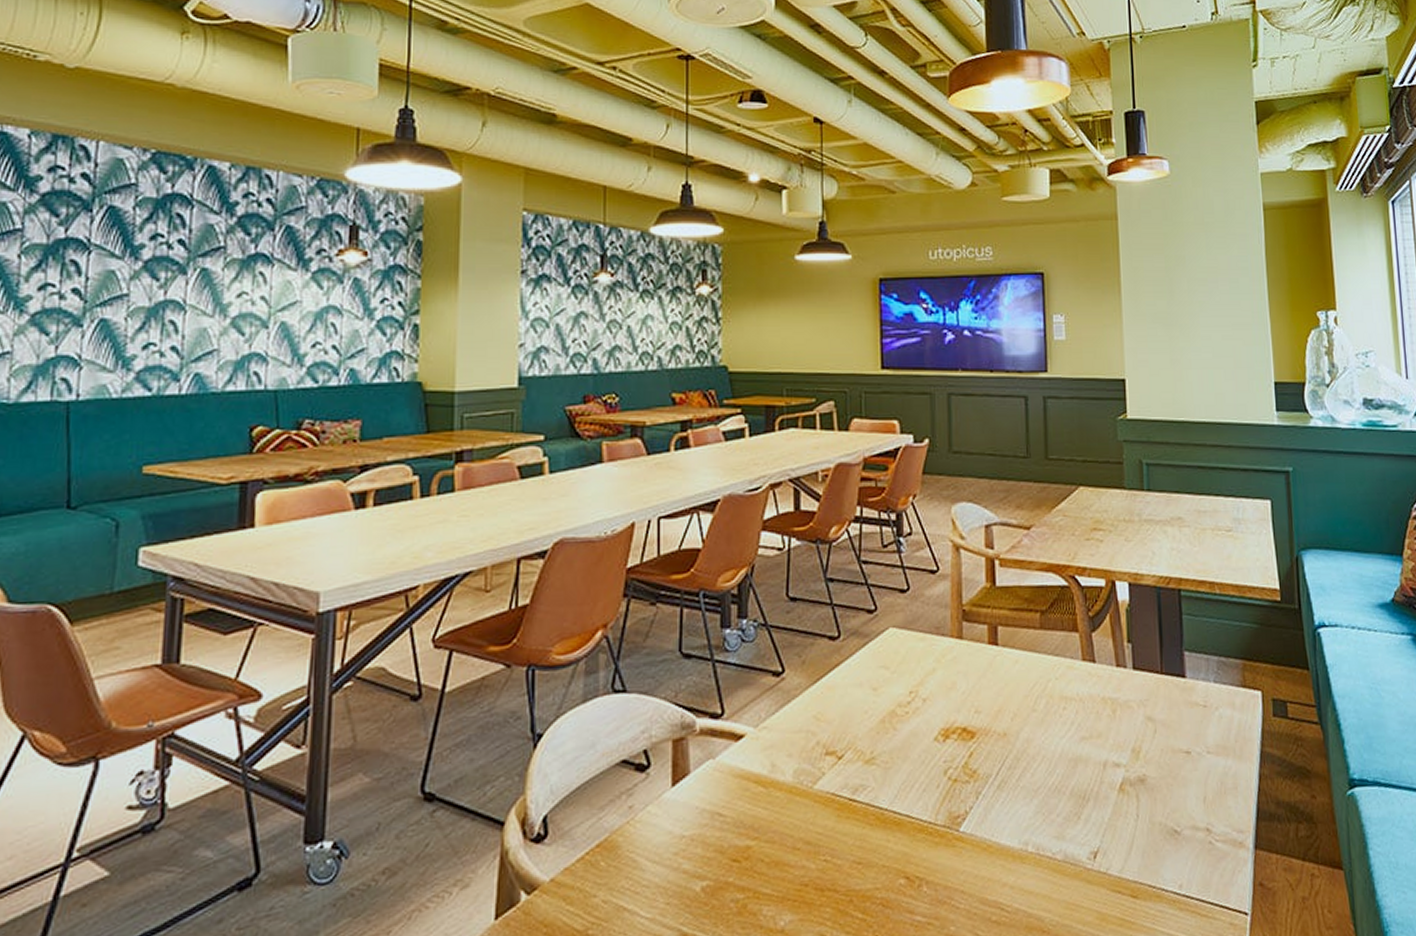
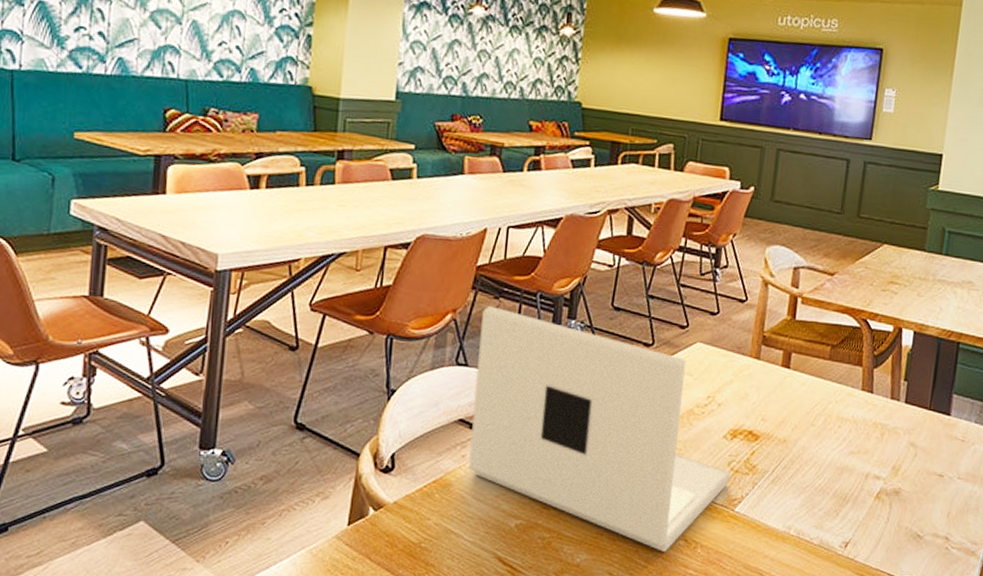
laptop: none [638,615,948,897] -> present [468,306,730,552]

